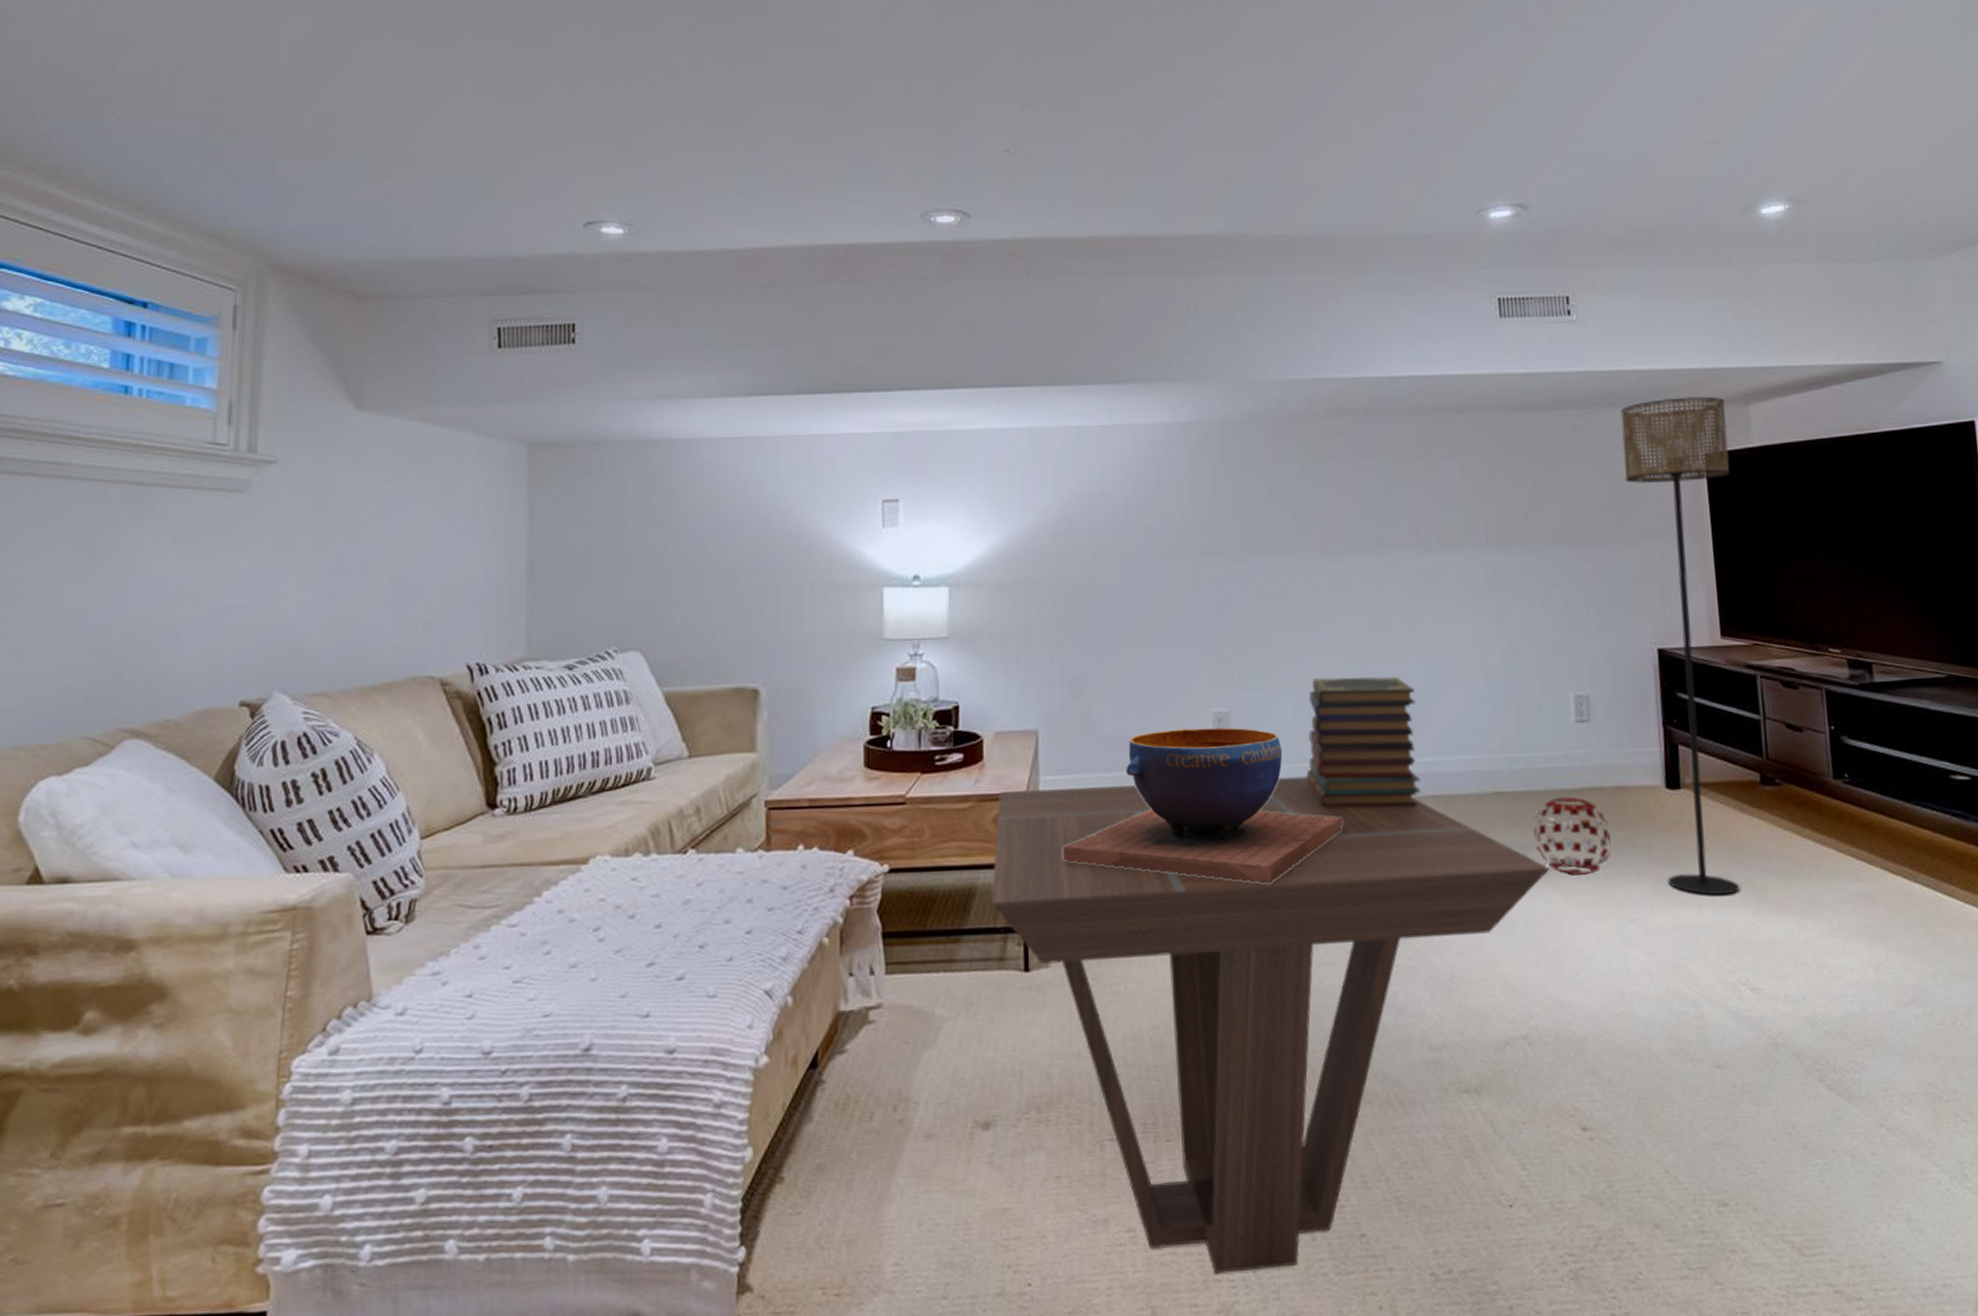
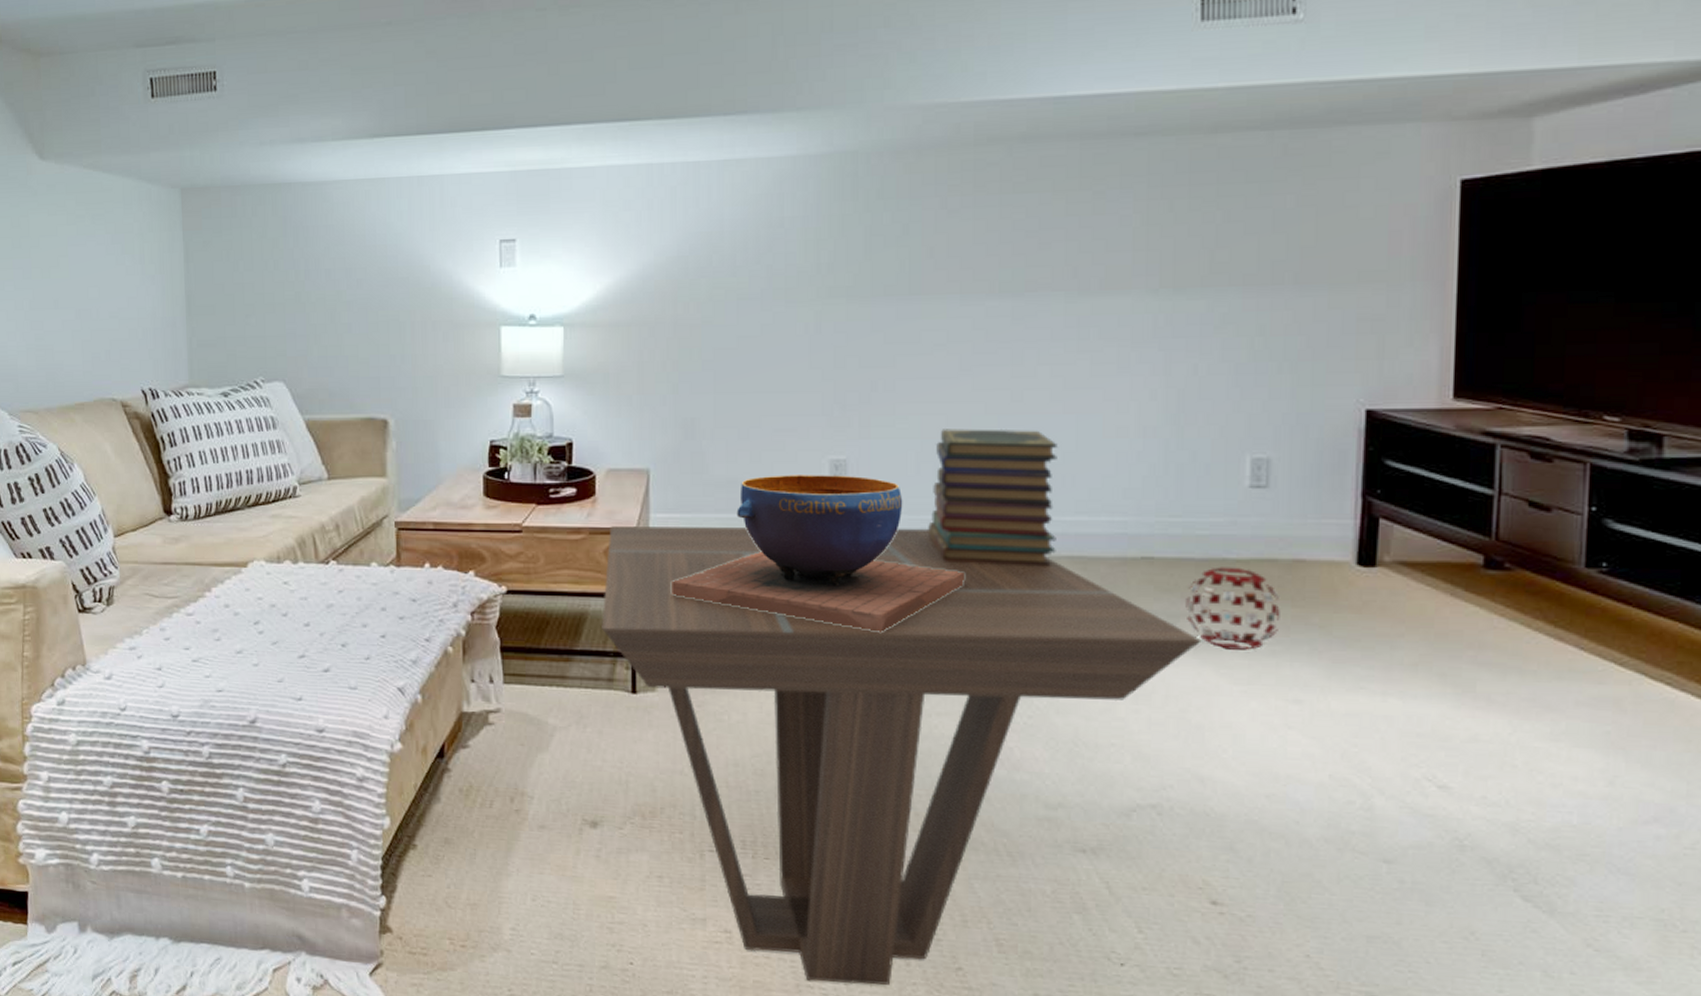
floor lamp: present [1620,396,1740,896] -> none [1346,108,1500,685]

